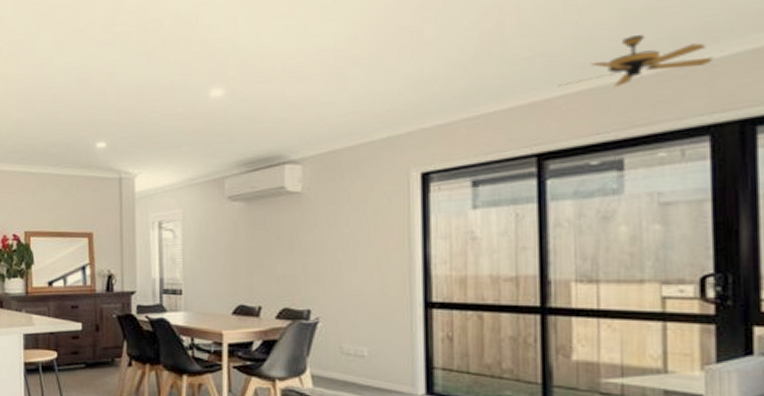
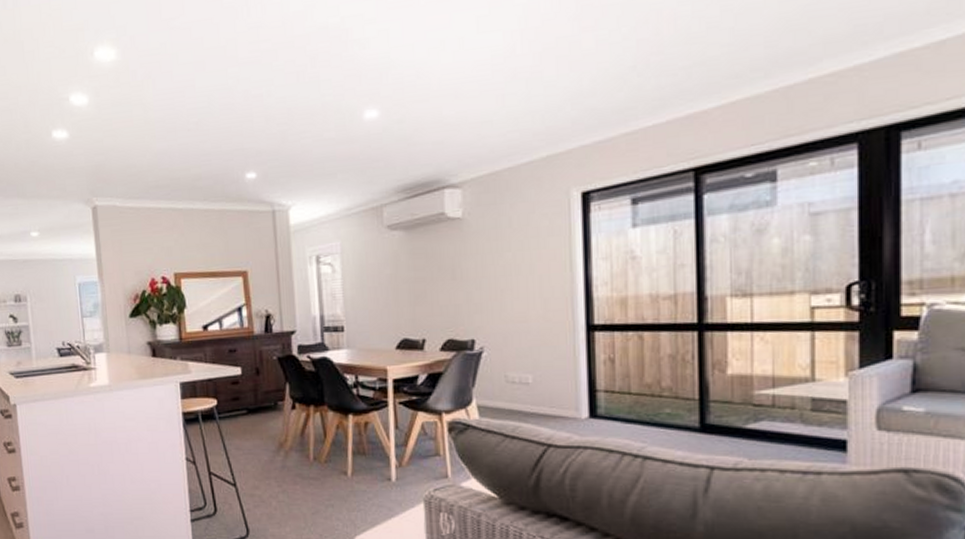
ceiling fan: present [558,35,714,88] -> none [714,40,863,98]

